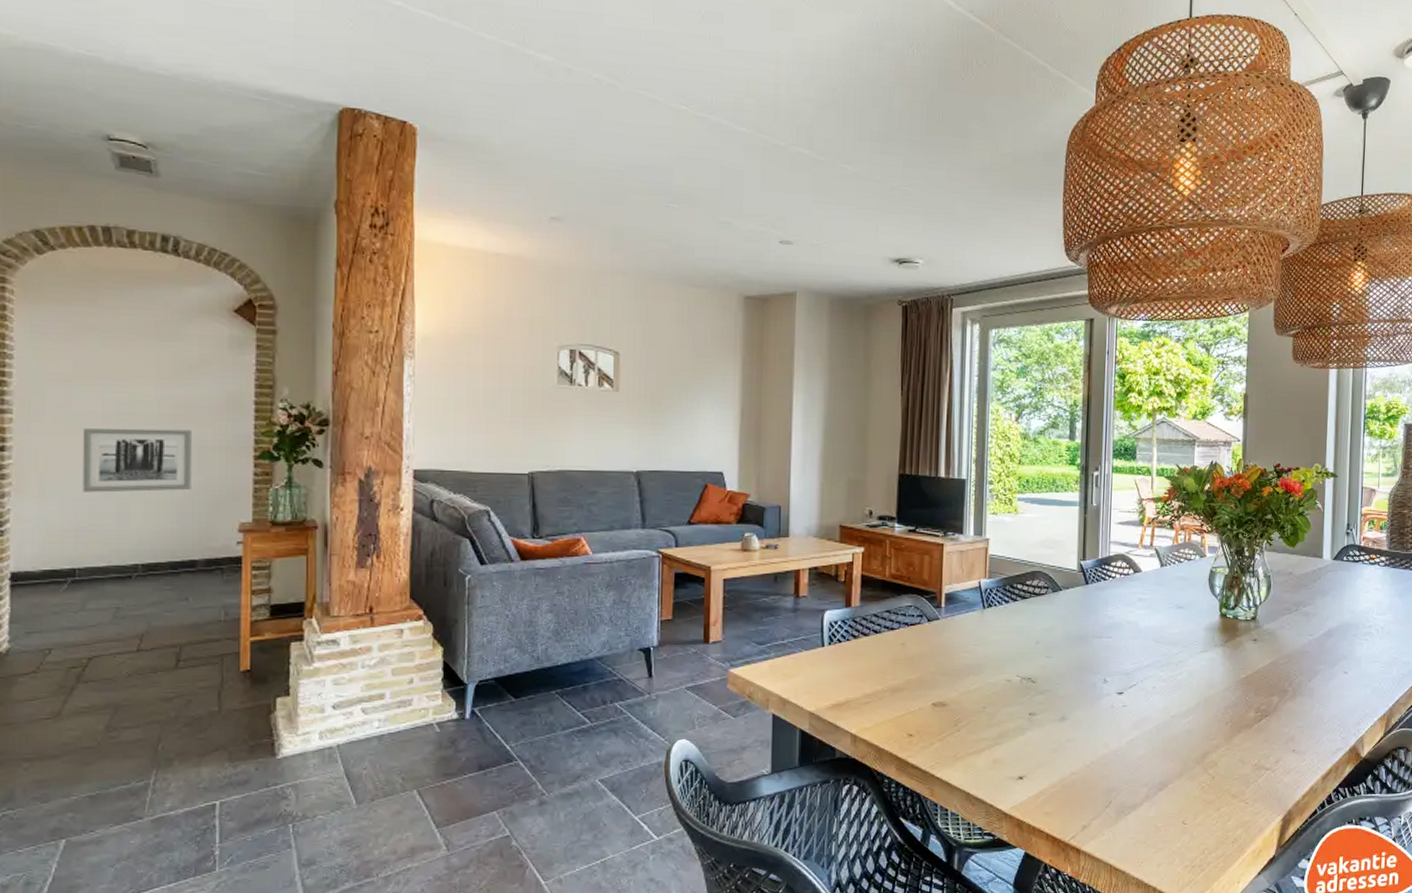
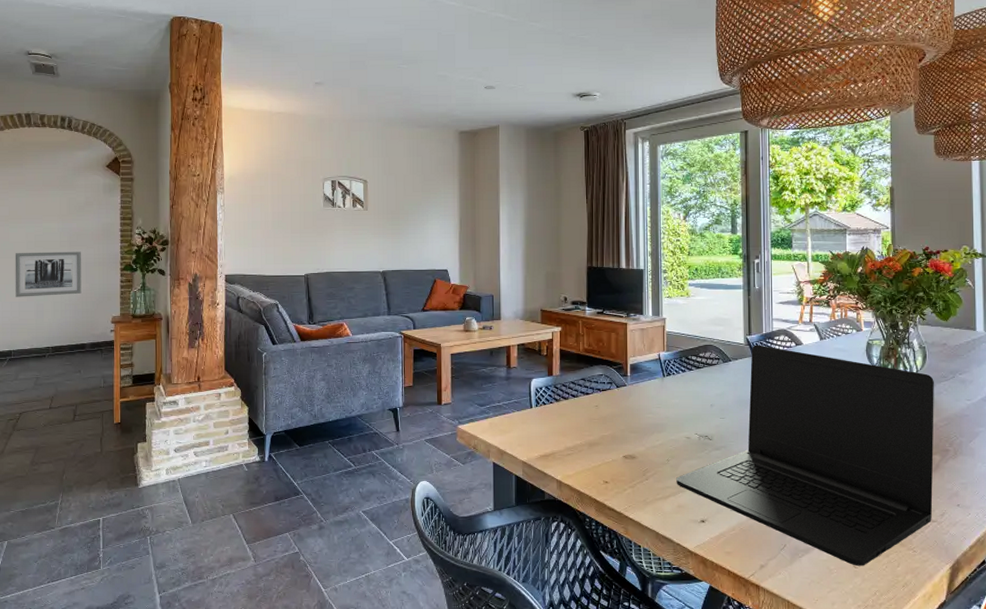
laptop: none [992,571,1277,822] -> present [676,345,934,566]

